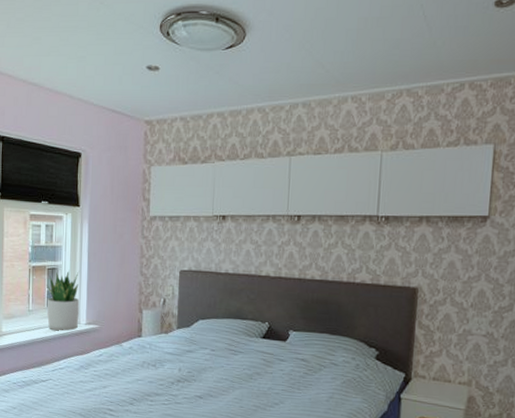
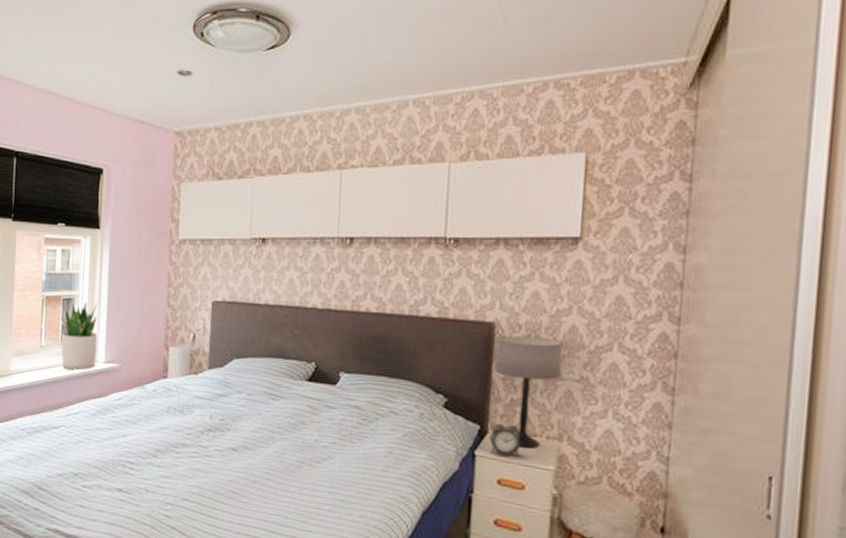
alarm clock: none [412,371,438,399] -> present [489,423,521,457]
table lamp: none [418,299,473,392] -> present [495,336,563,448]

